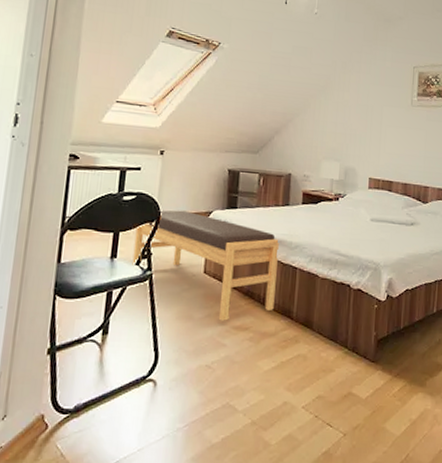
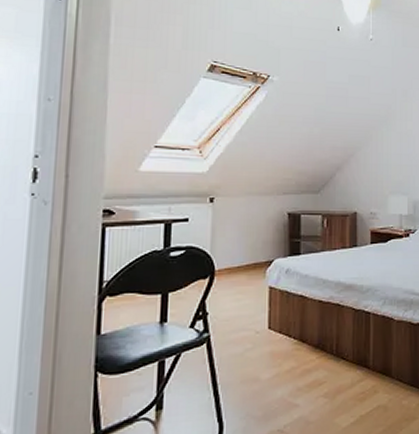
bench: present [132,210,279,321] -> none [186,262,349,379]

